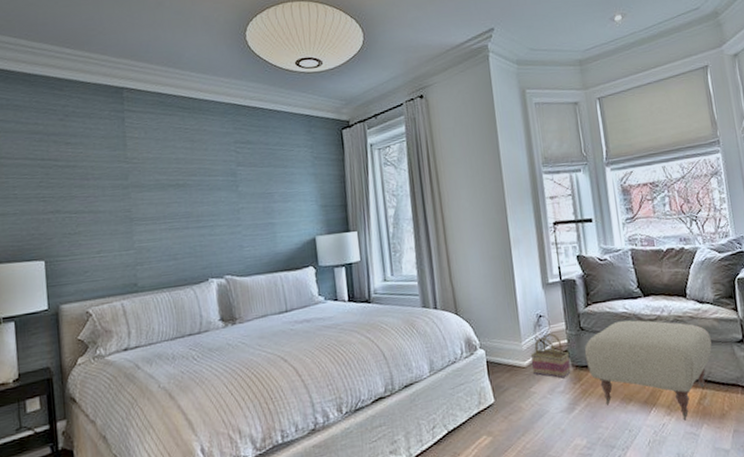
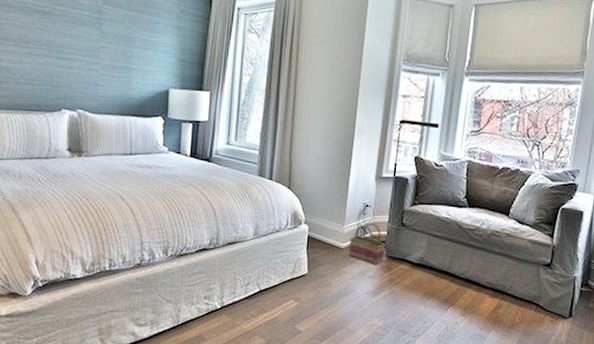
ottoman: present [584,320,712,421] -> none [399,224,521,324]

